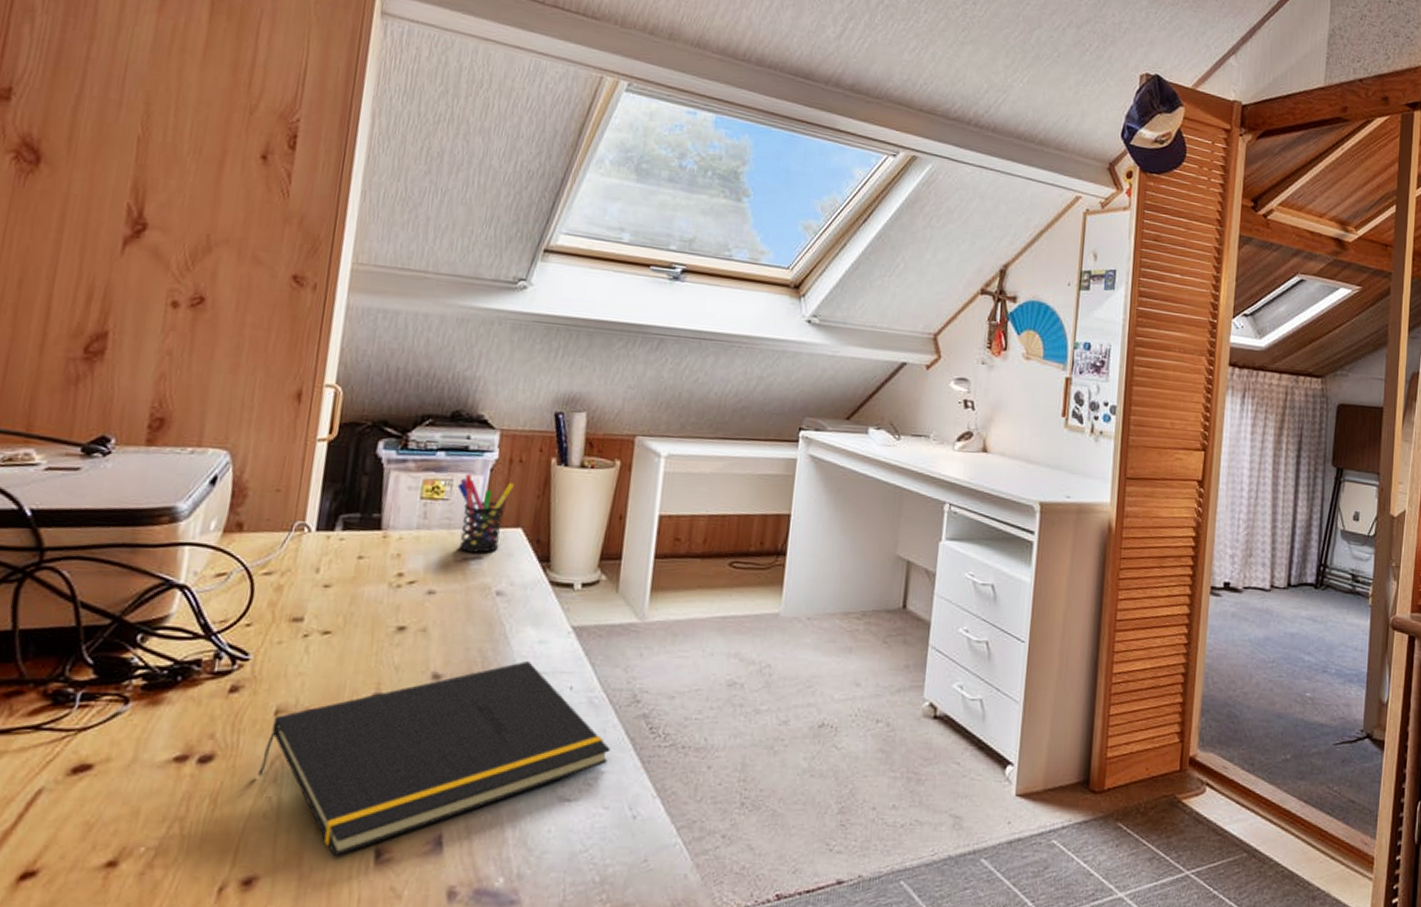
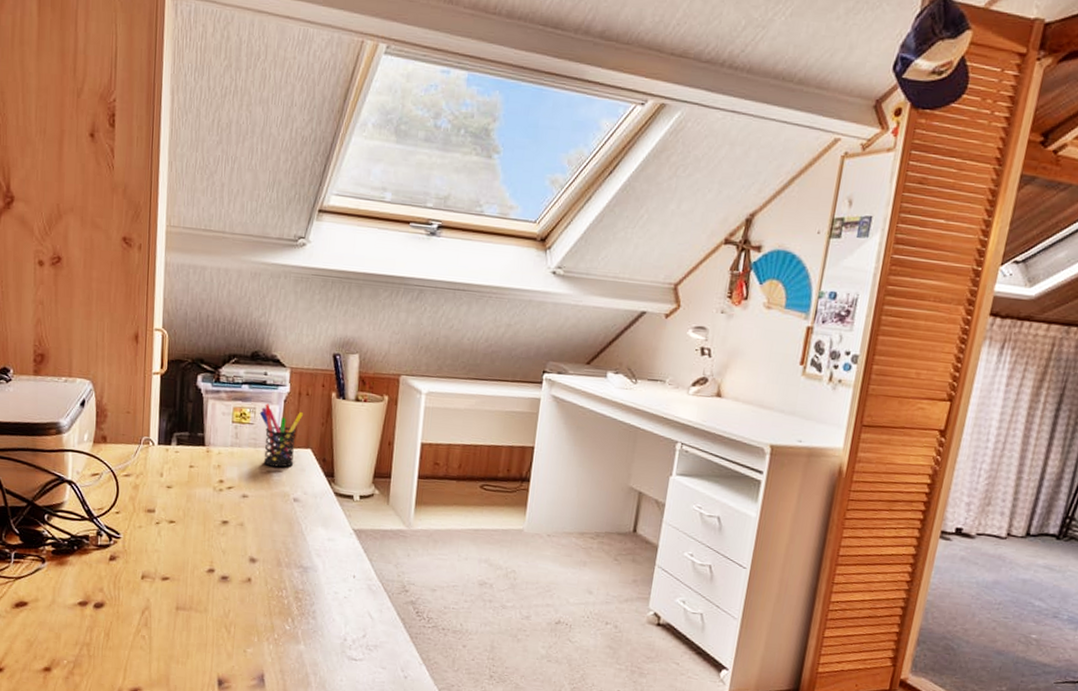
notepad: present [258,660,610,857] -> none [134,553,386,682]

